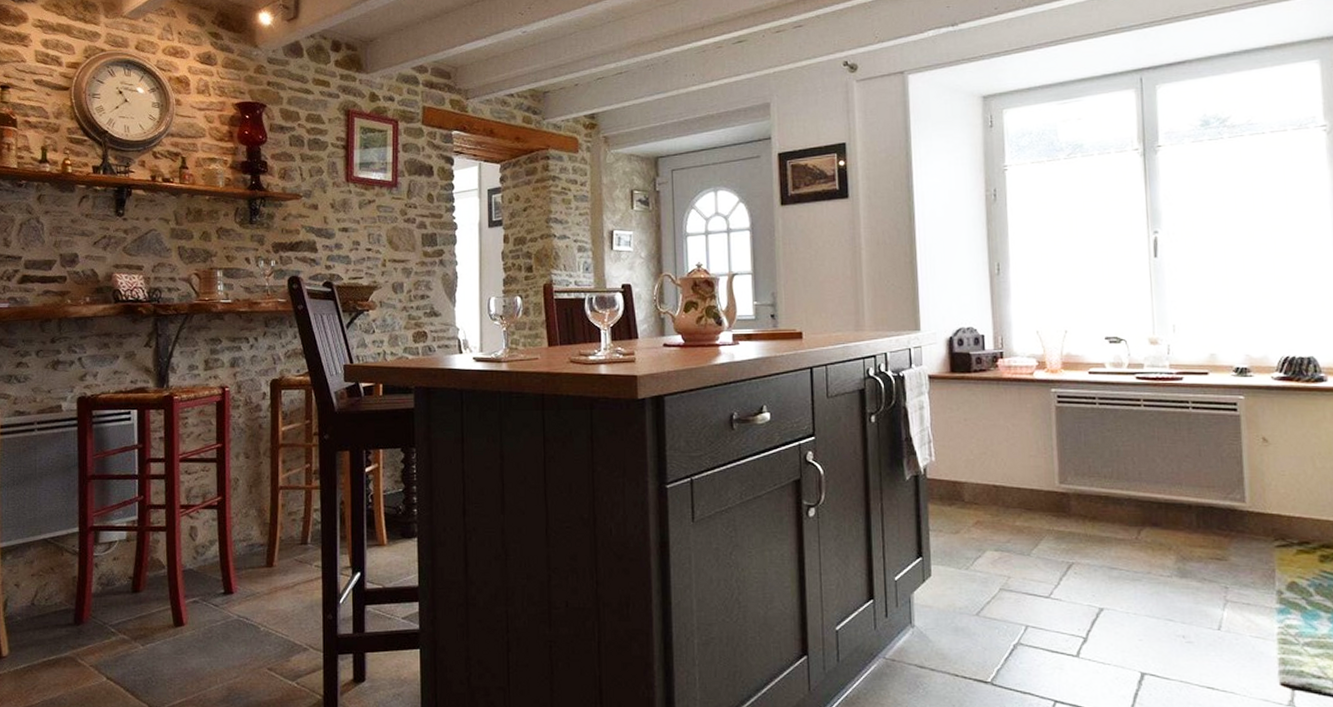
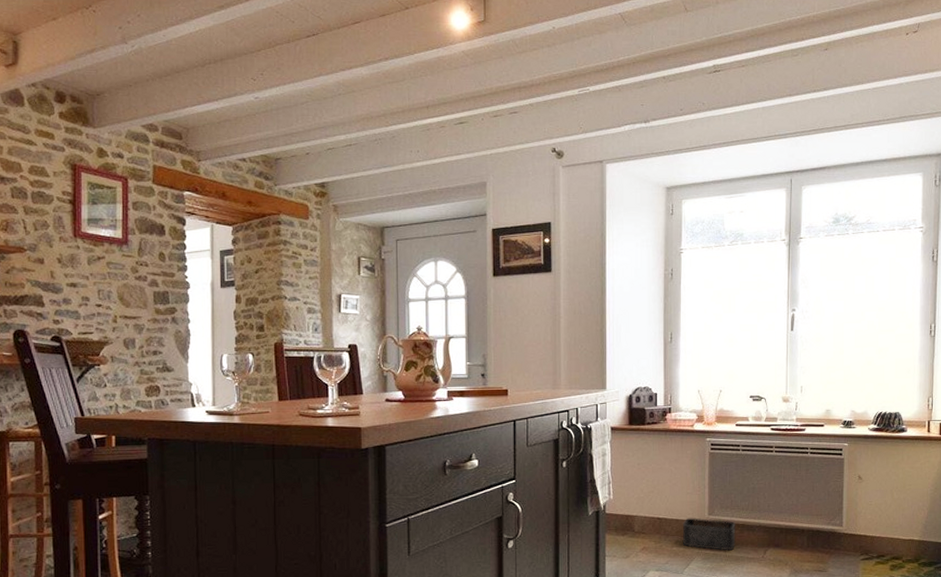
storage bin: none [1027,486,1099,529] -> present [683,517,736,551]

